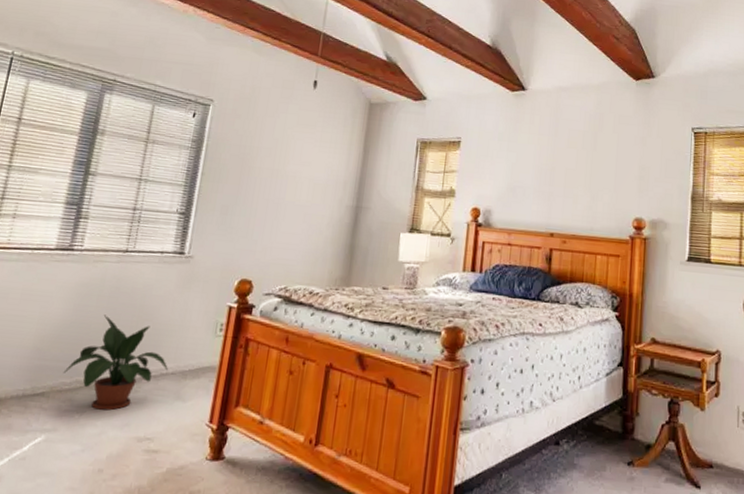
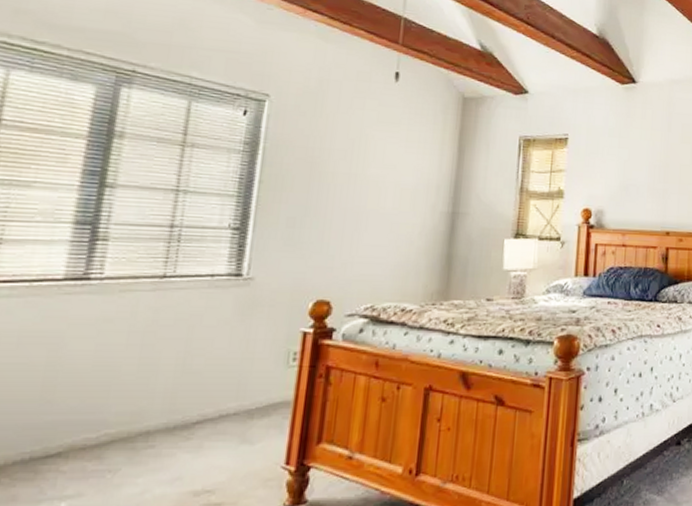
potted plant: present [63,314,168,410] -> none [86,353,229,465]

